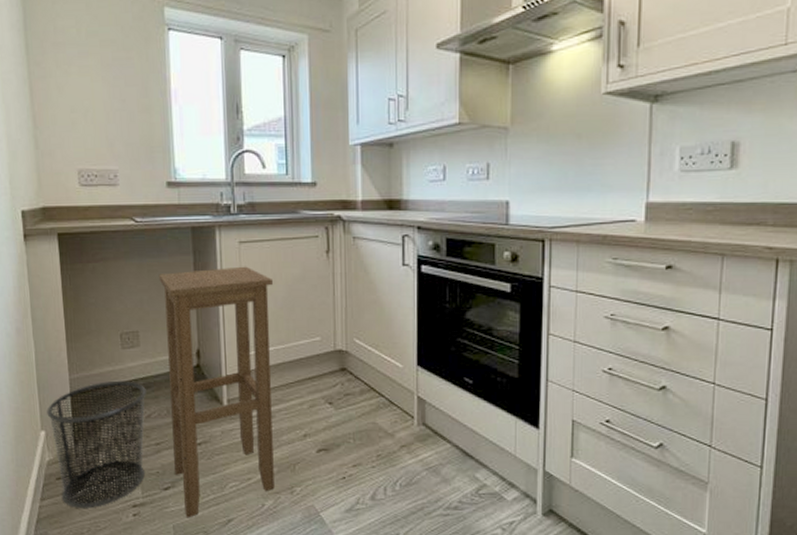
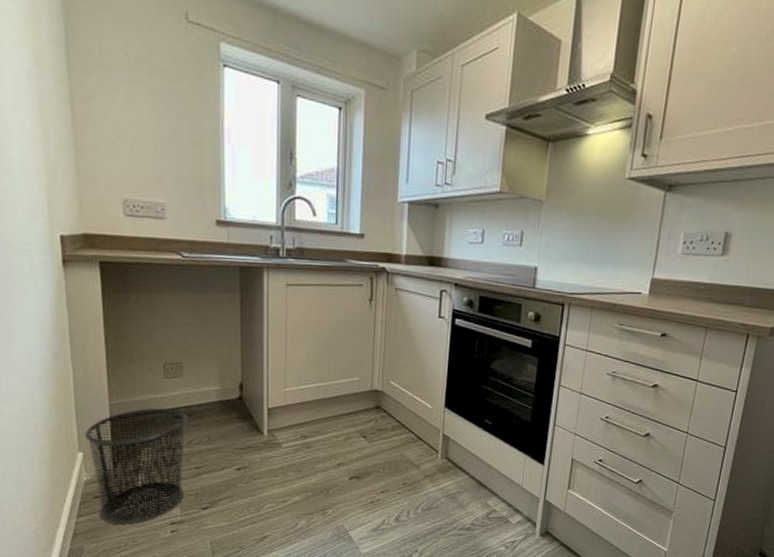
stool: present [158,266,275,518] -> none [204,307,318,535]

